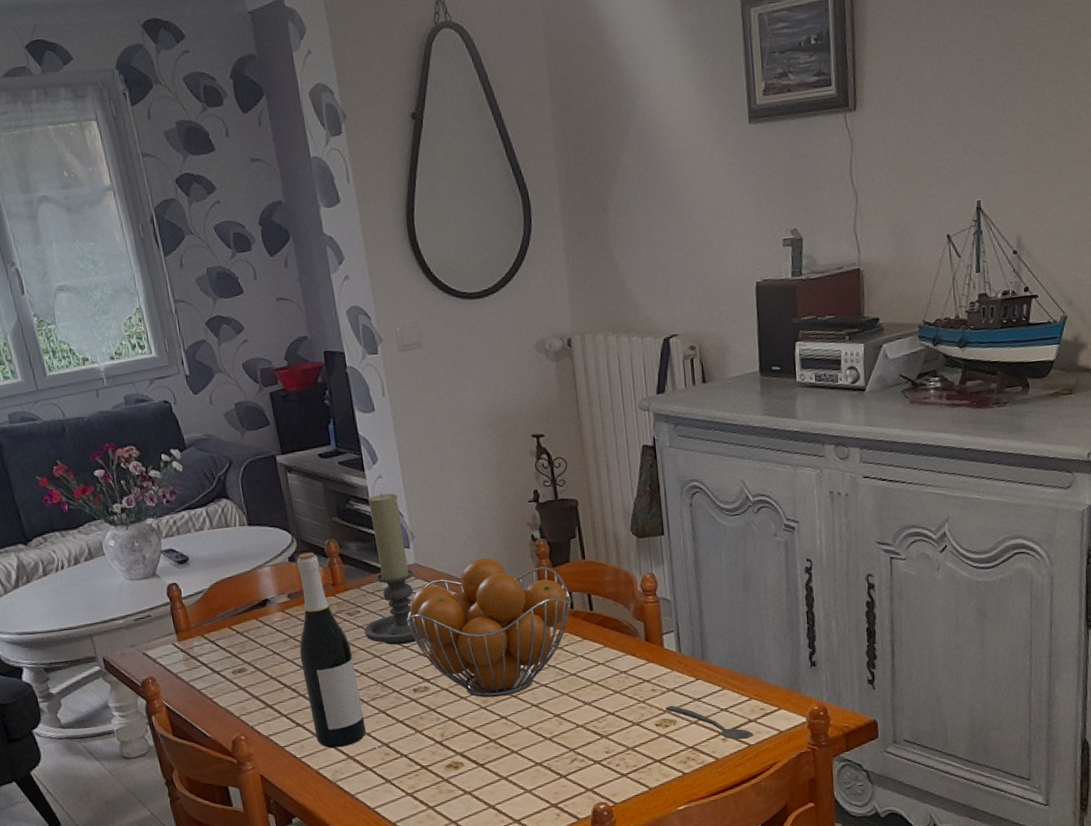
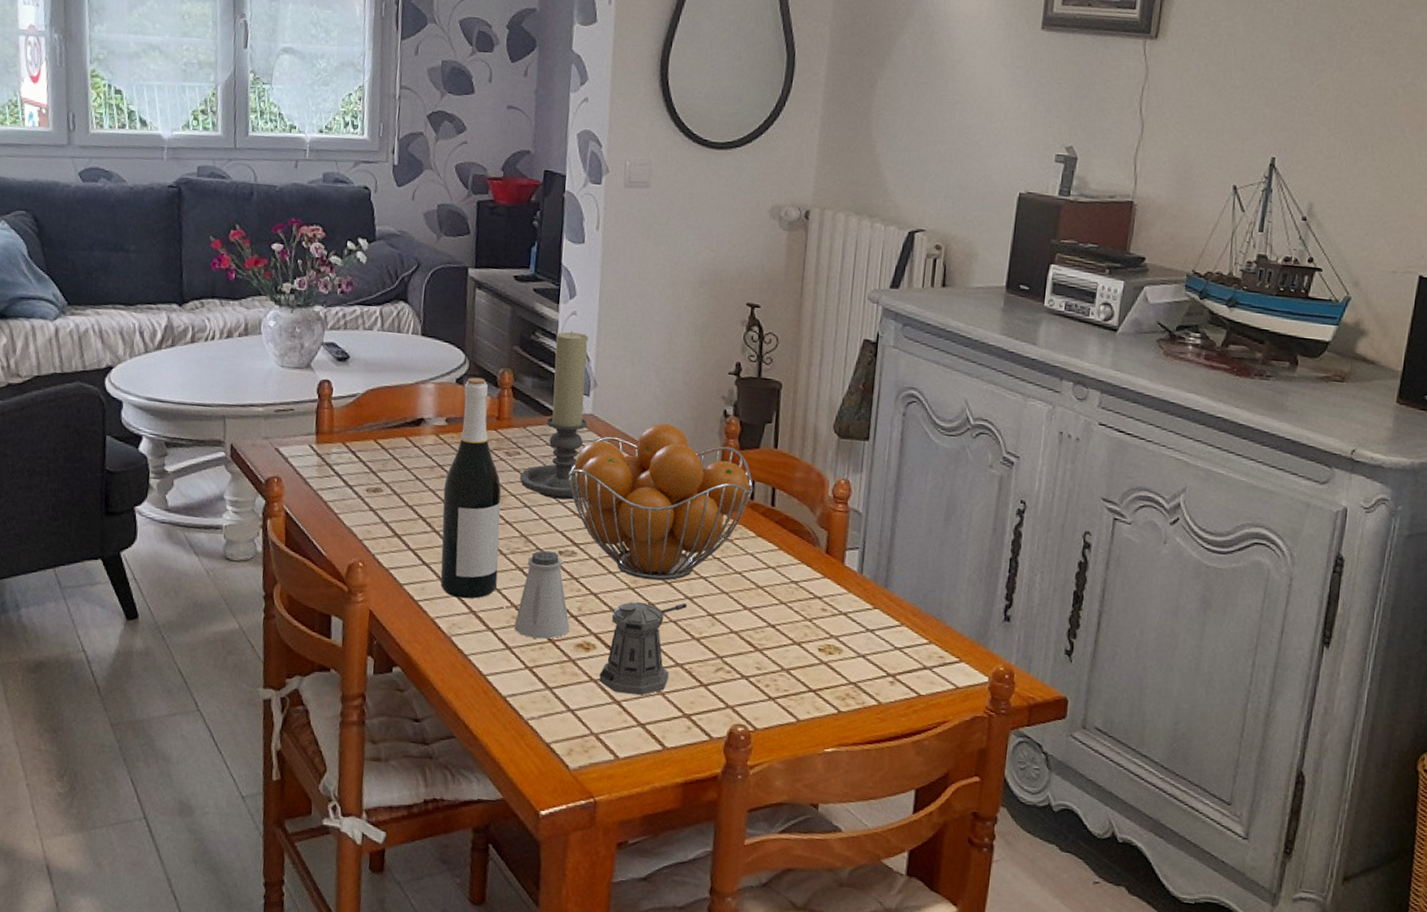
saltshaker: none [388,690,438,769] -> present [514,550,570,639]
pepper shaker: none [472,711,535,799] -> present [599,601,688,696]
spoon: present [665,705,754,740] -> none [833,630,927,687]

